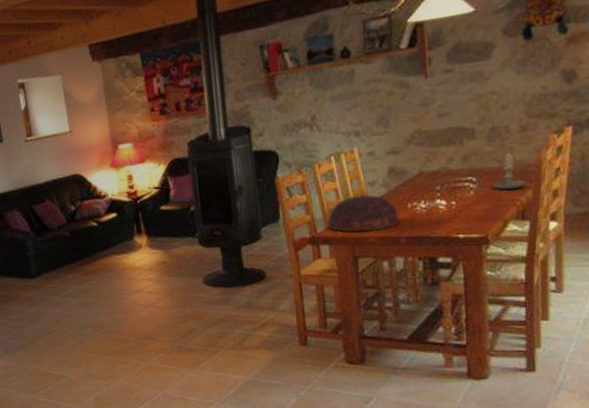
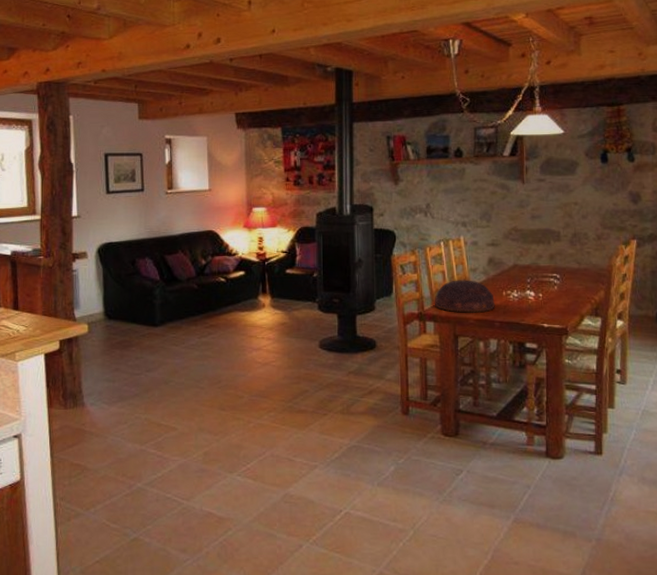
candle: present [493,152,526,190] -> none [573,256,599,288]

